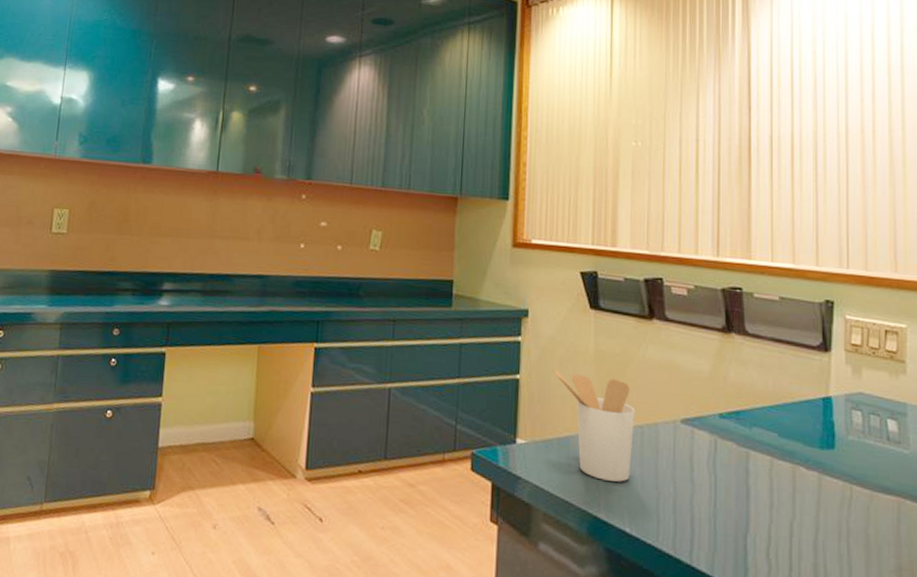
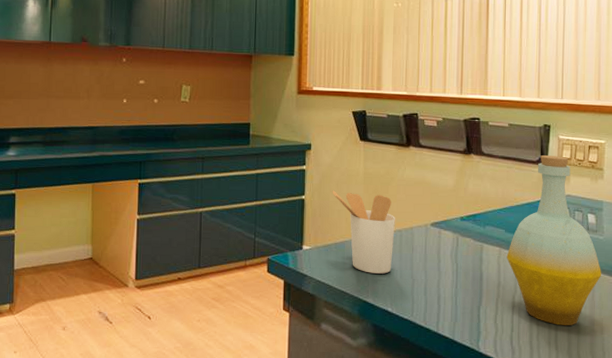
bottle: none [780,339,908,568] -> present [506,155,601,325]

